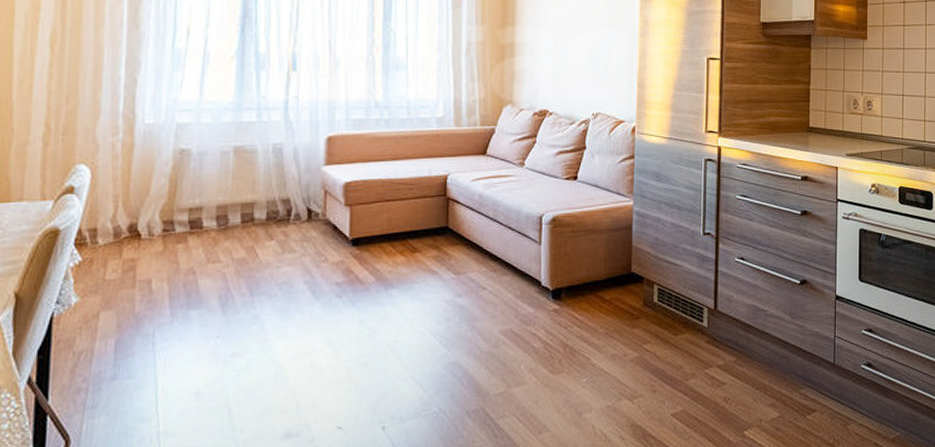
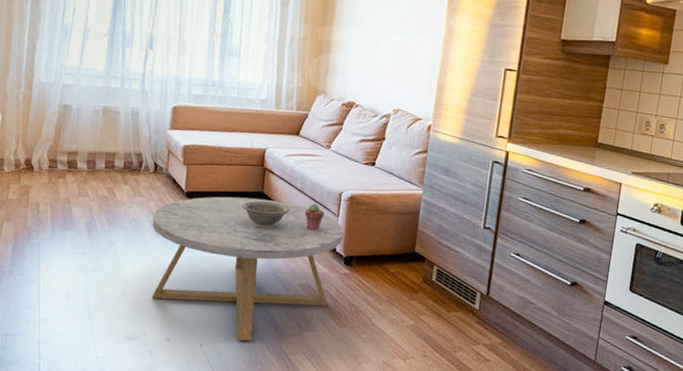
coffee table: none [309,235,548,413] -> present [152,196,344,341]
decorative bowl: none [424,237,482,270] -> present [242,200,290,228]
potted succulent: none [500,232,524,264] -> present [304,203,325,231]

